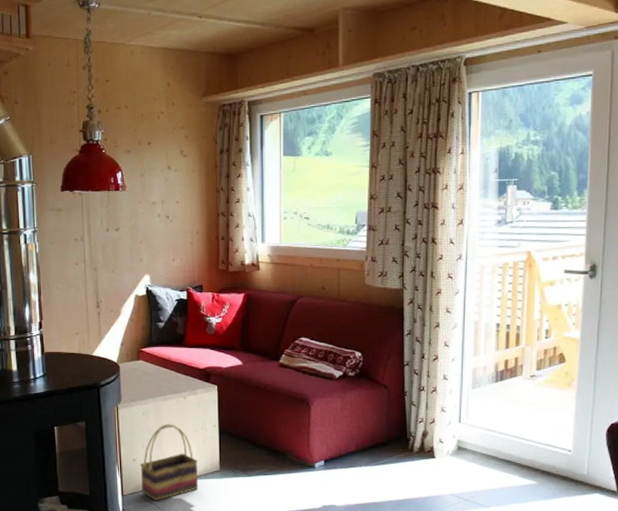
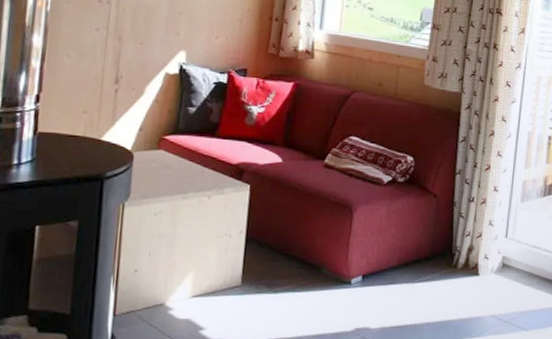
basket: present [140,424,199,501] -> none [140,227,216,322]

